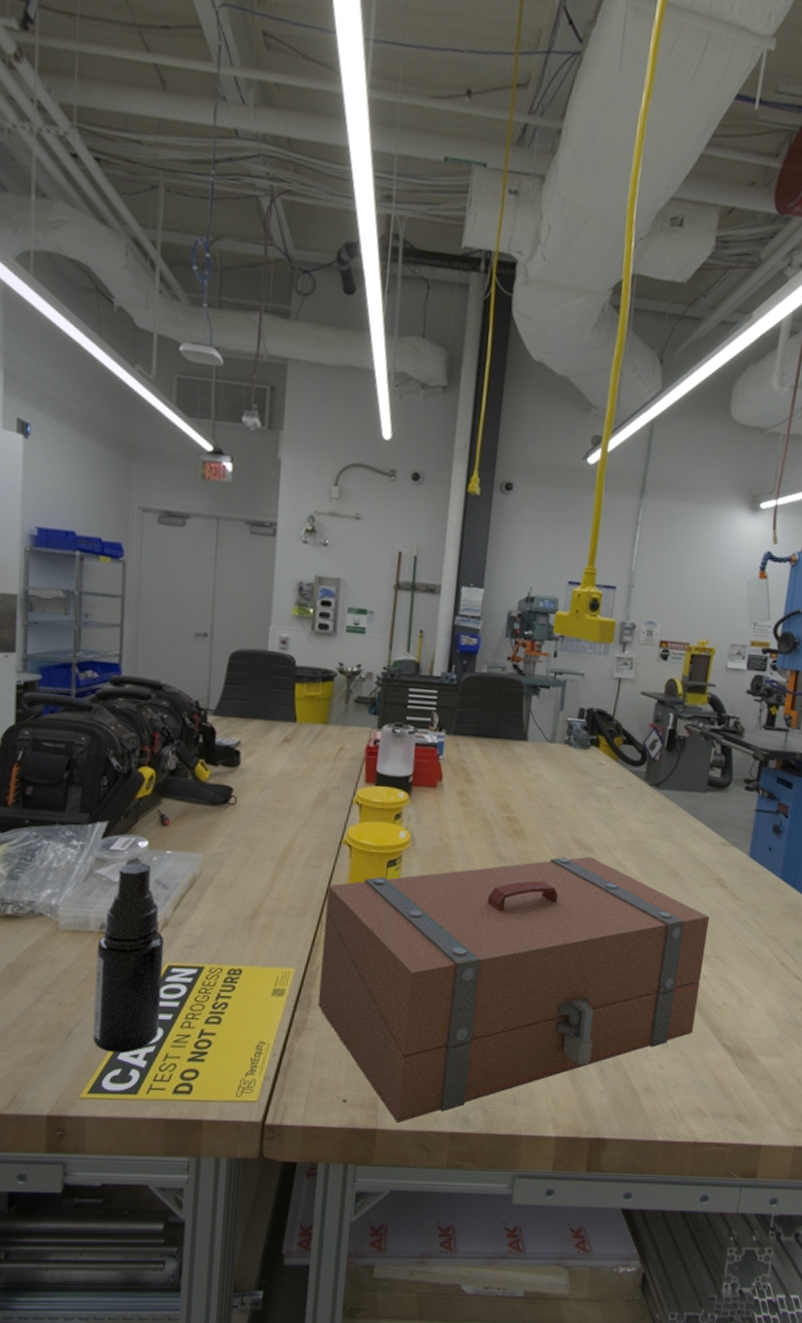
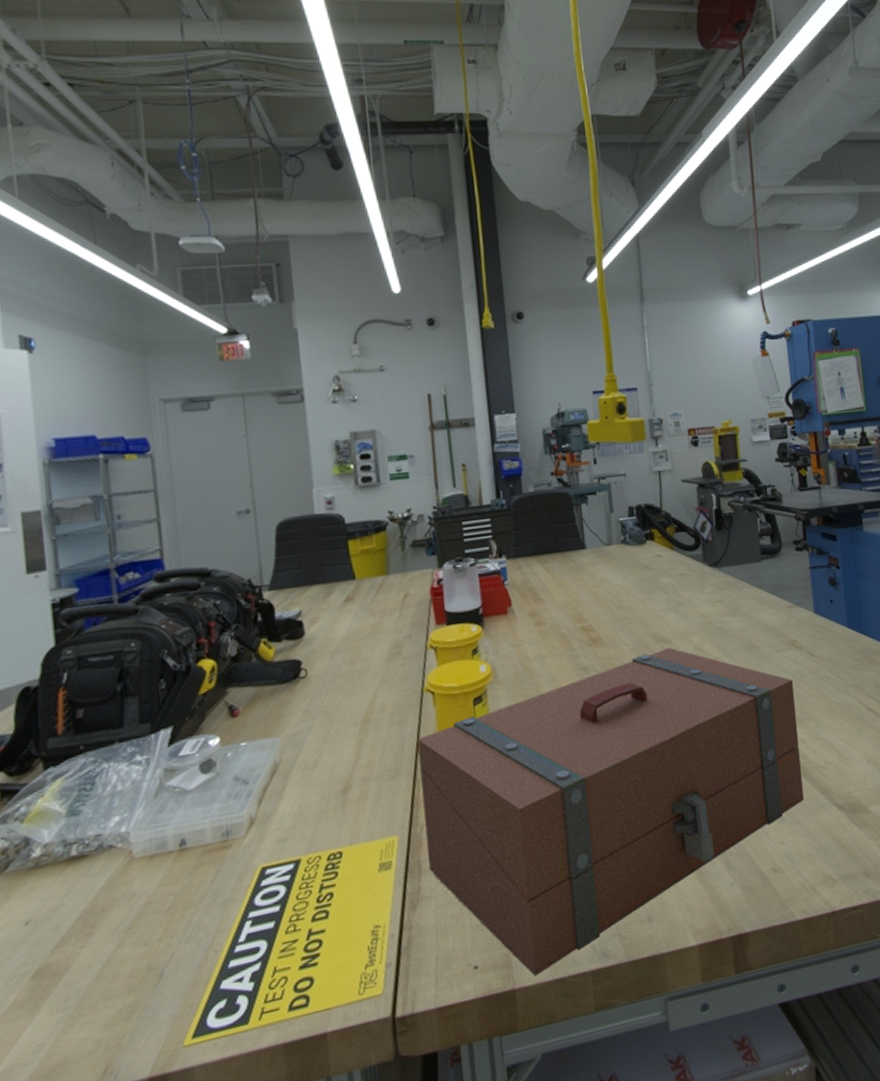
spray bottle: present [93,863,164,1053] -> none [179,762,263,984]

